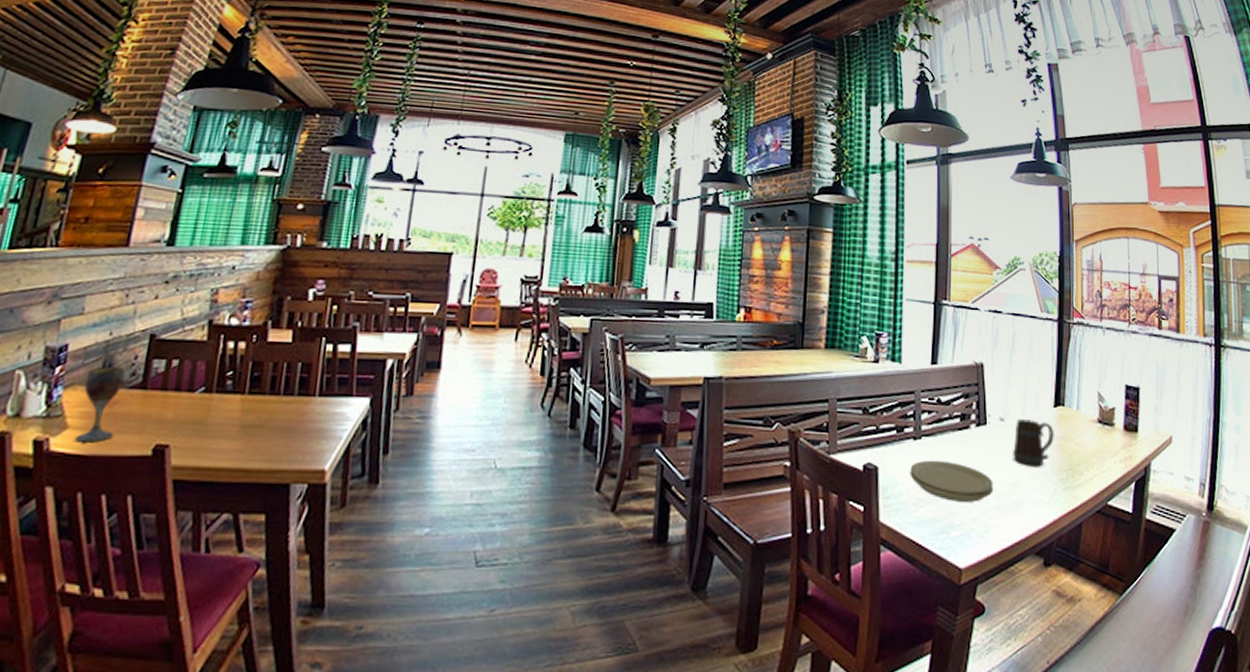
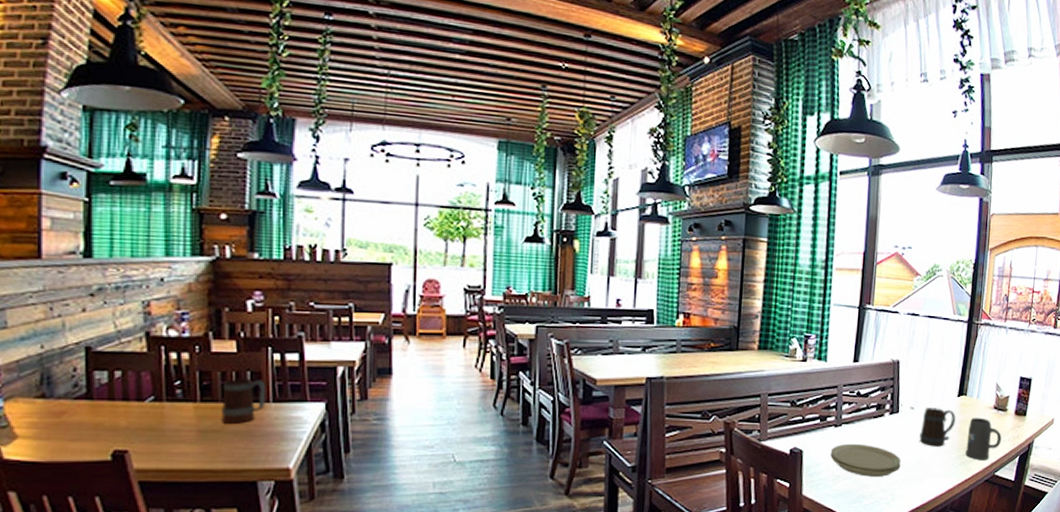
cup: present [75,367,126,443] -> none [25,379,69,451]
beer mug: none [265,370,315,419] -> present [222,379,266,424]
beer mug: none [1069,432,1111,486] -> present [965,417,1002,460]

